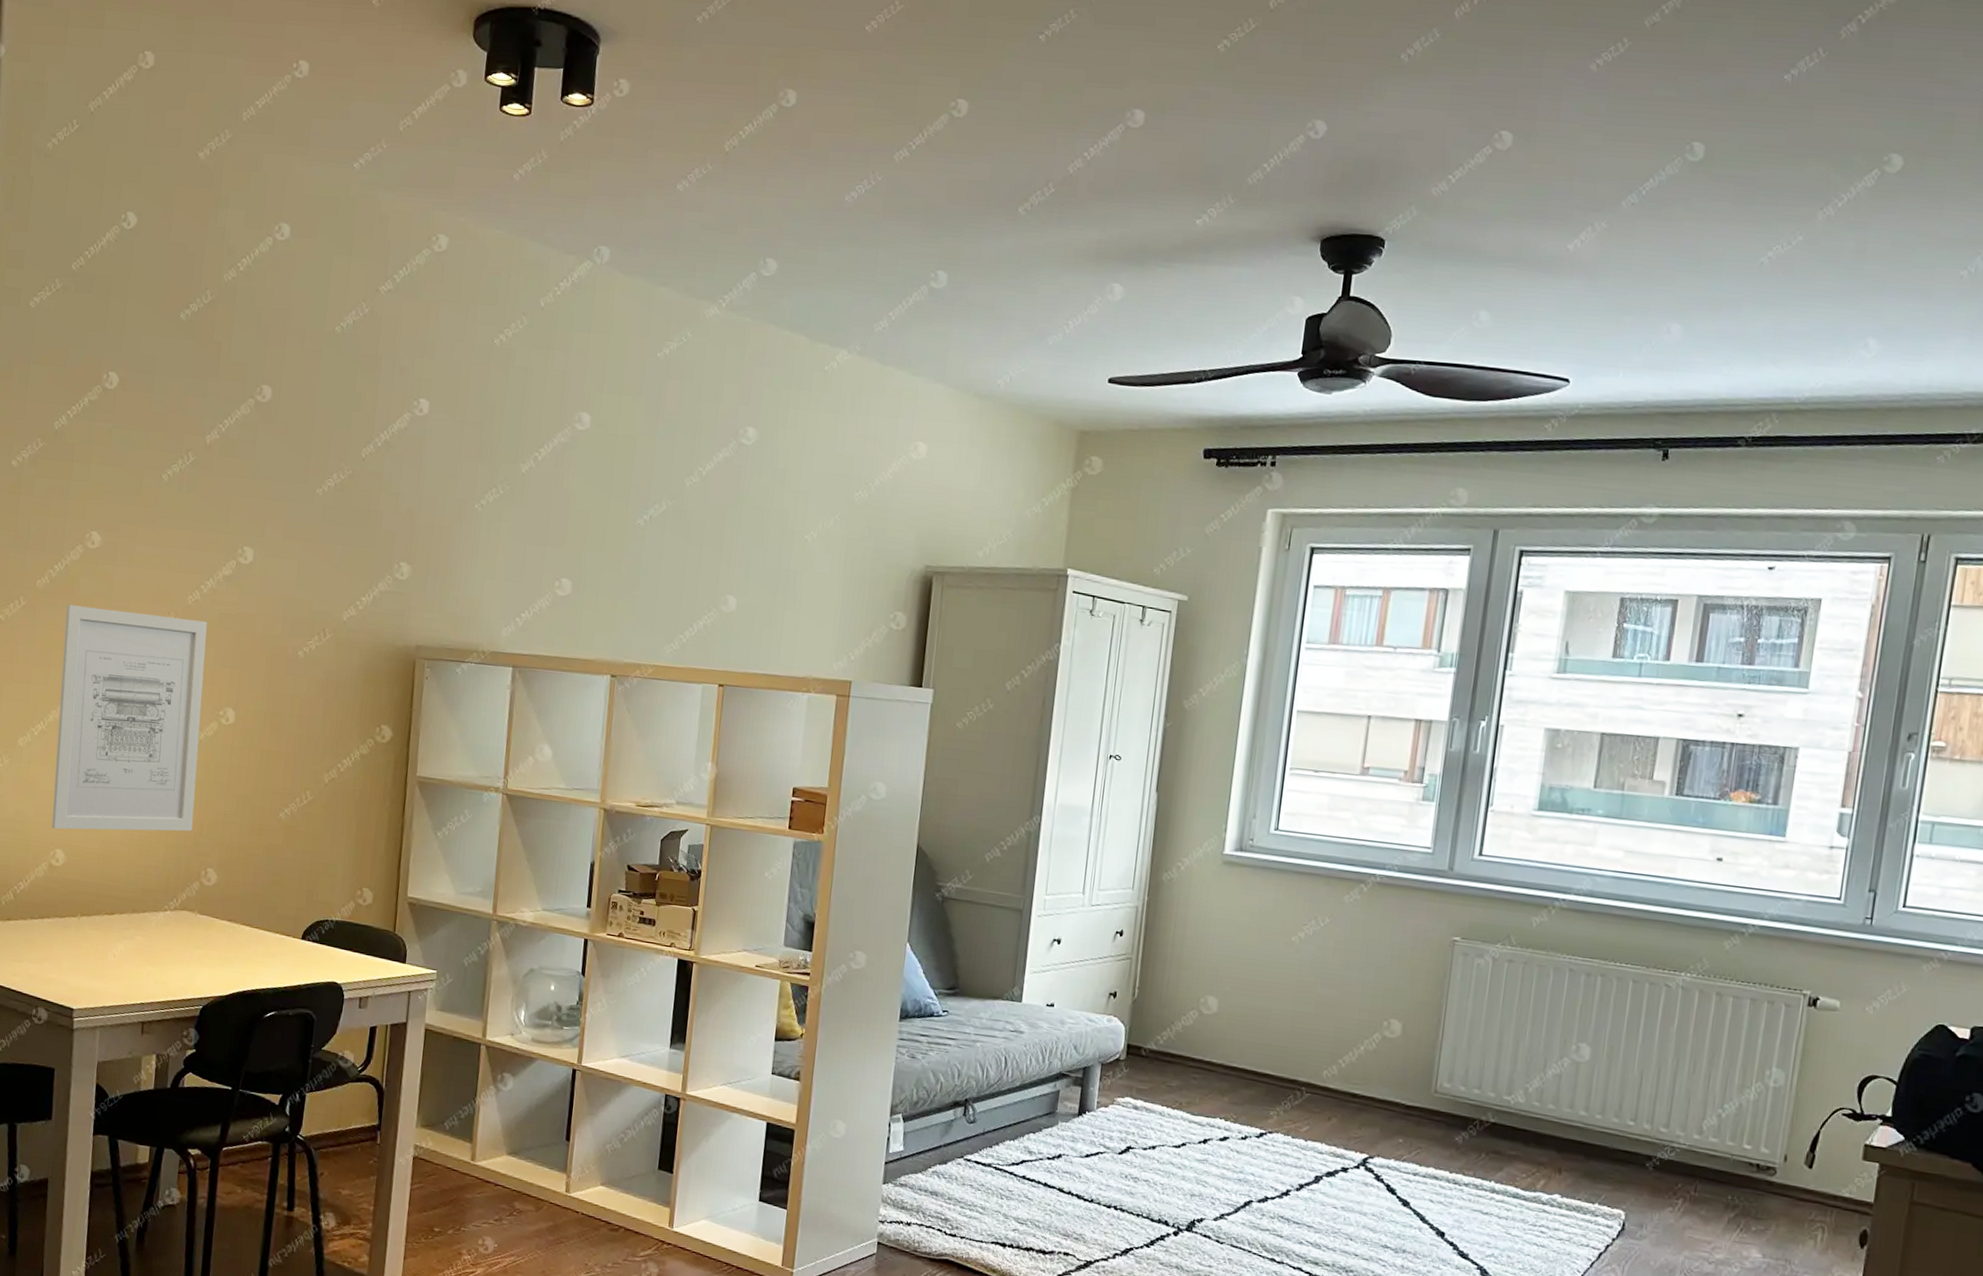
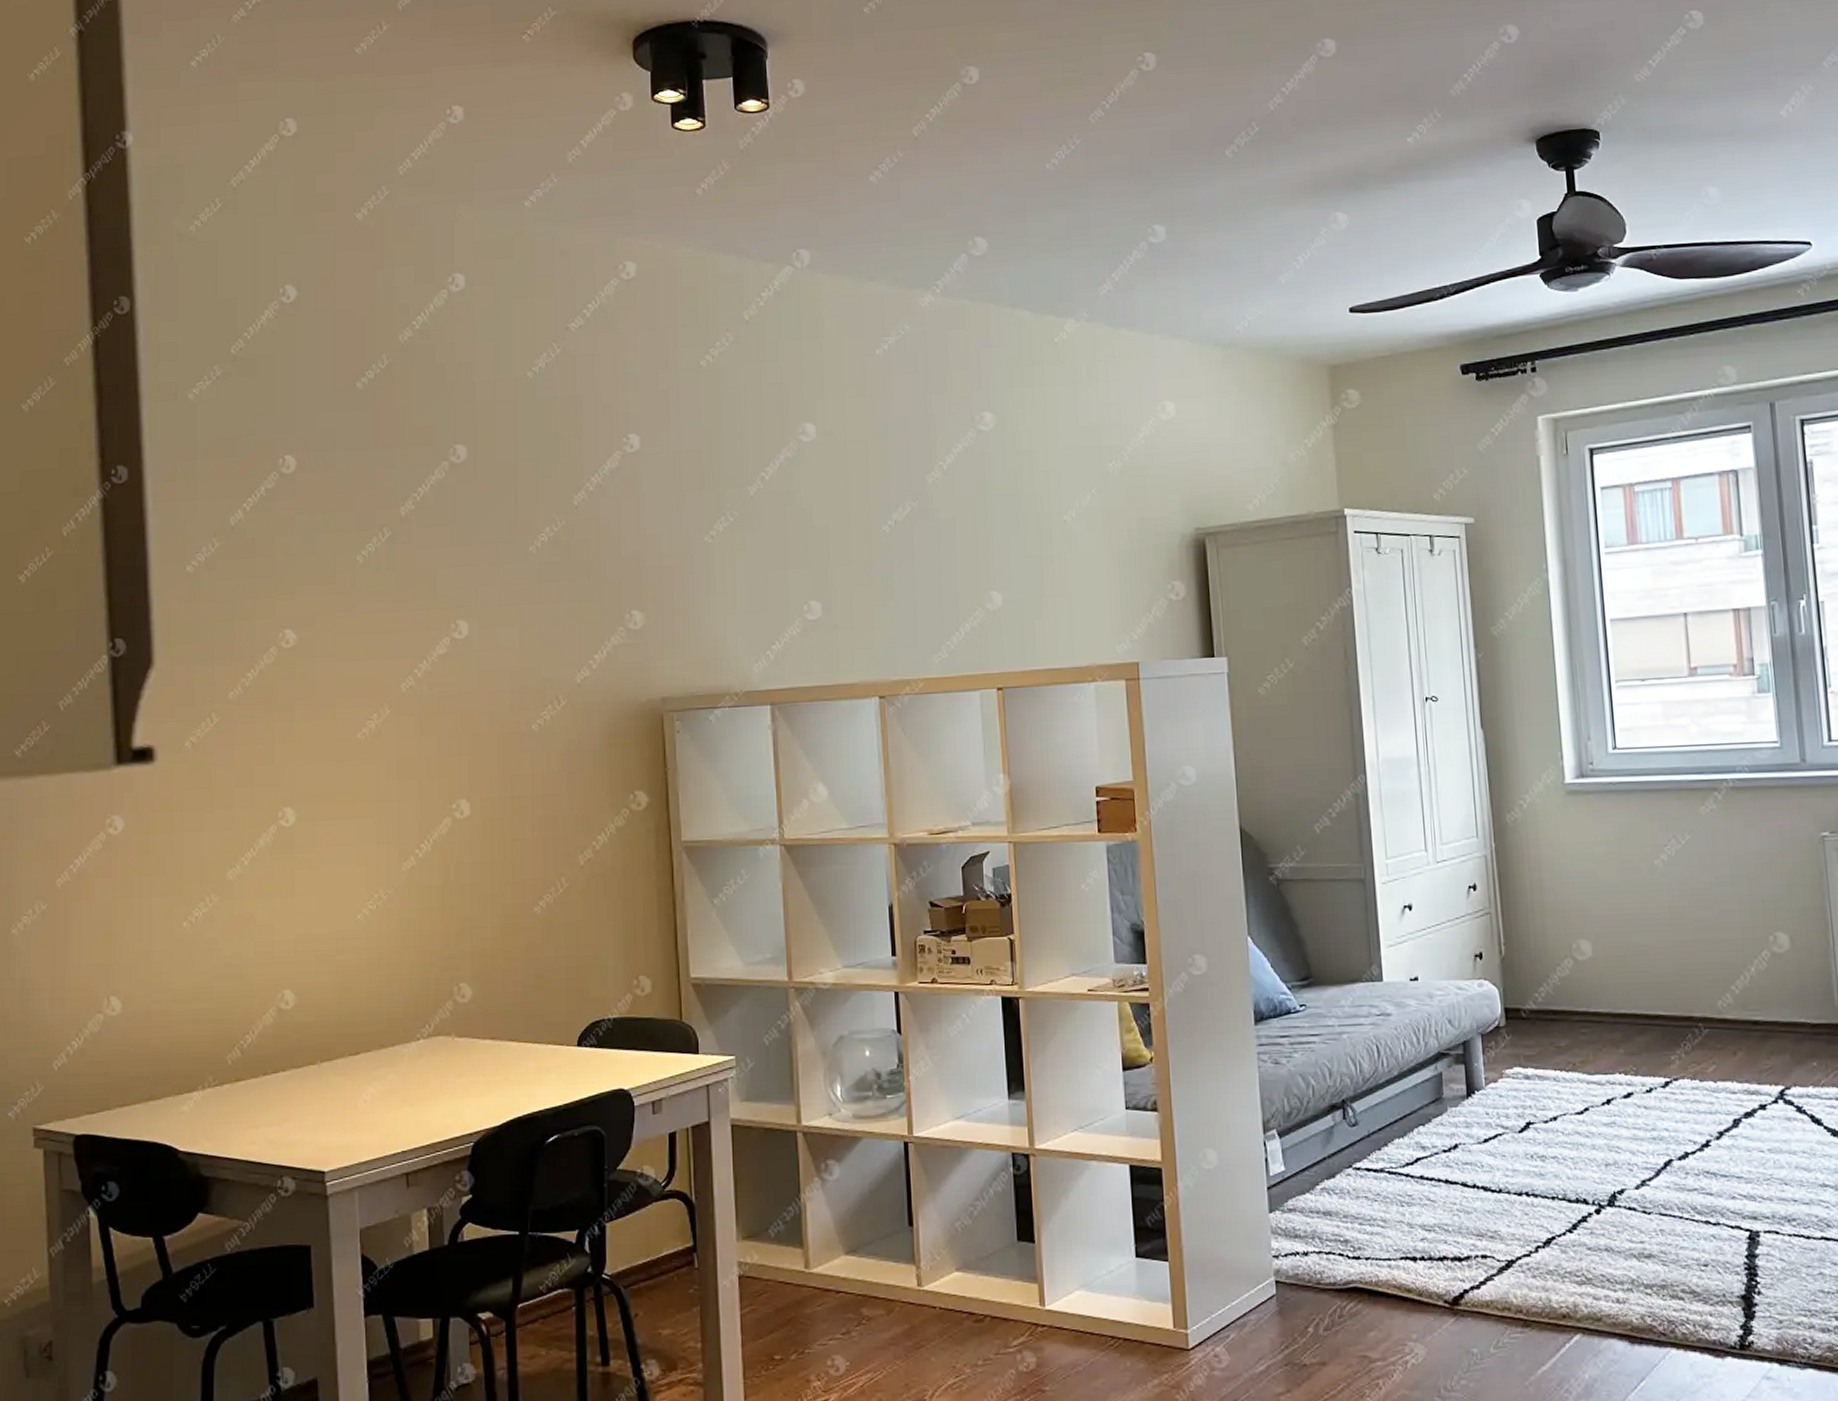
wall art: present [51,605,207,832] -> none [266,708,438,967]

